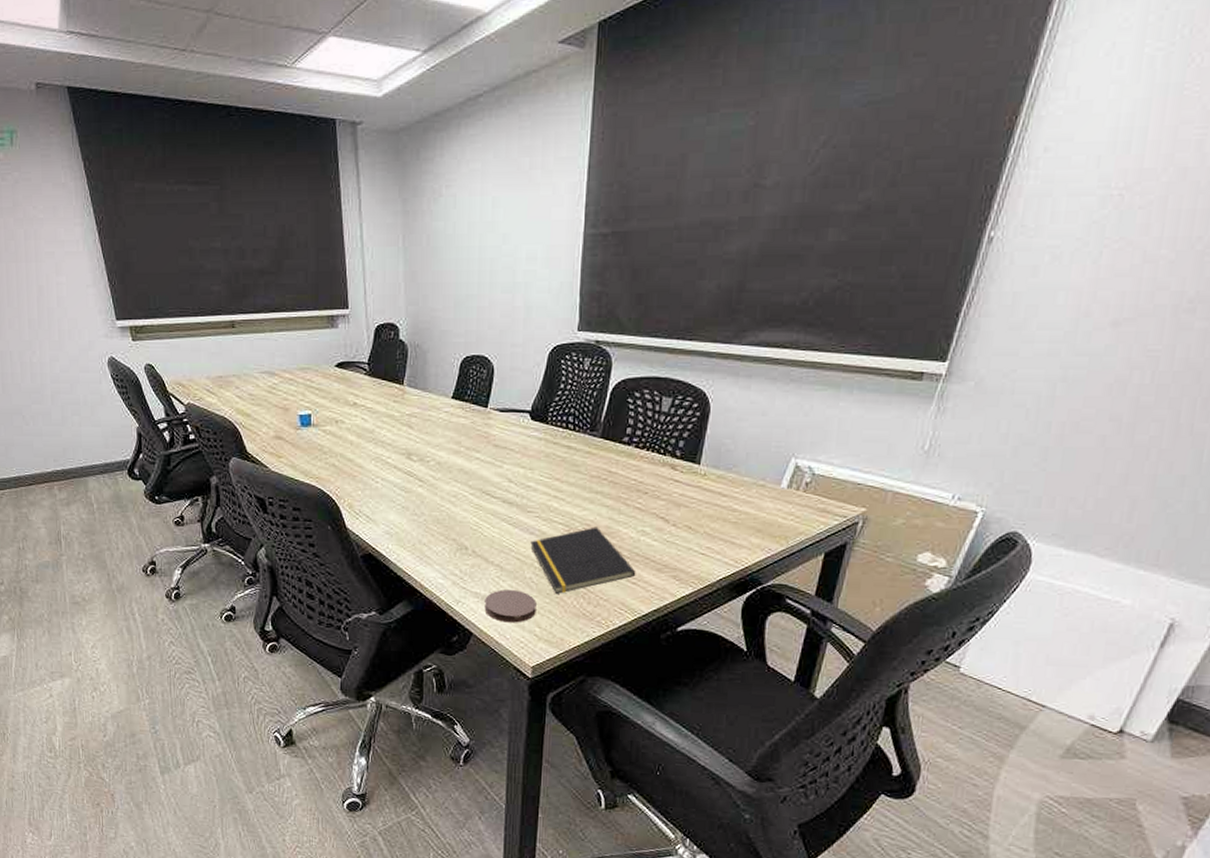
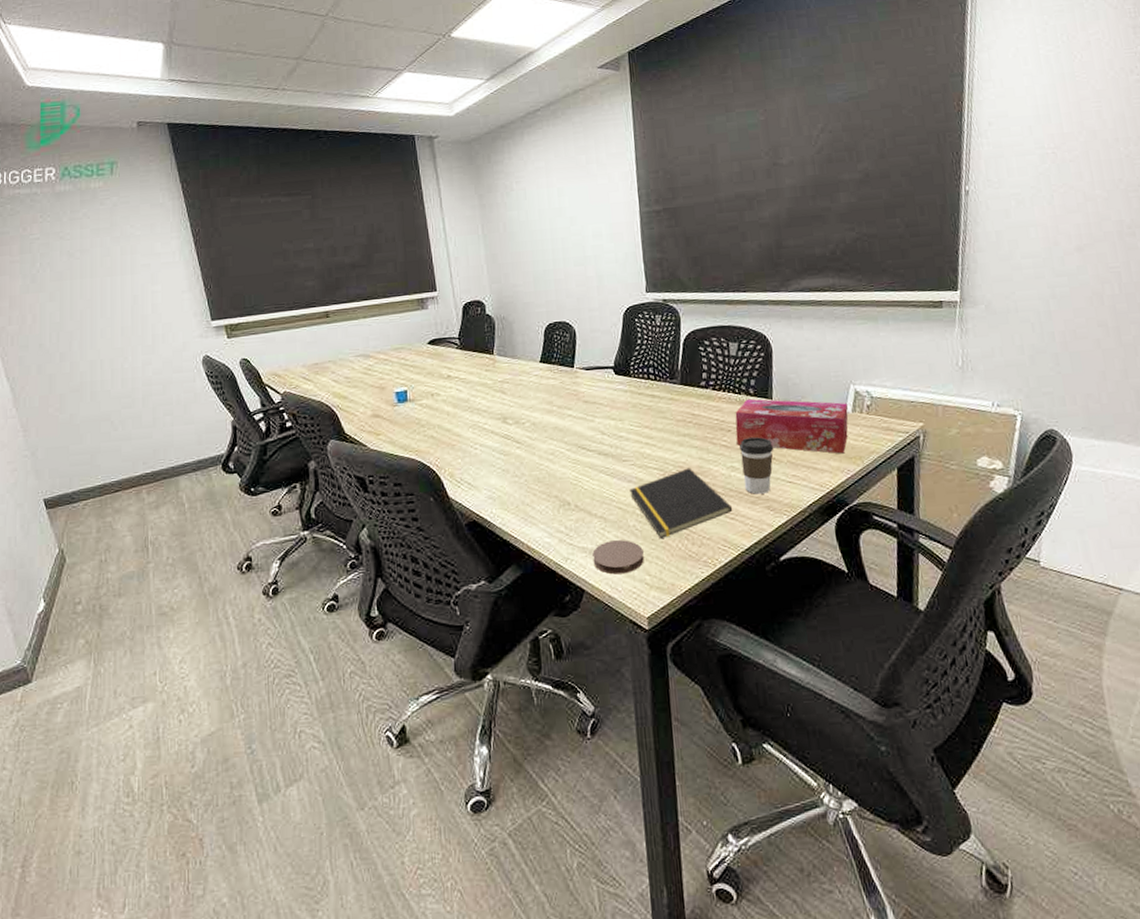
tissue box: none [652,461,785,531] -> present [735,398,848,454]
coffee cup: none [652,503,692,562] -> present [740,437,774,494]

